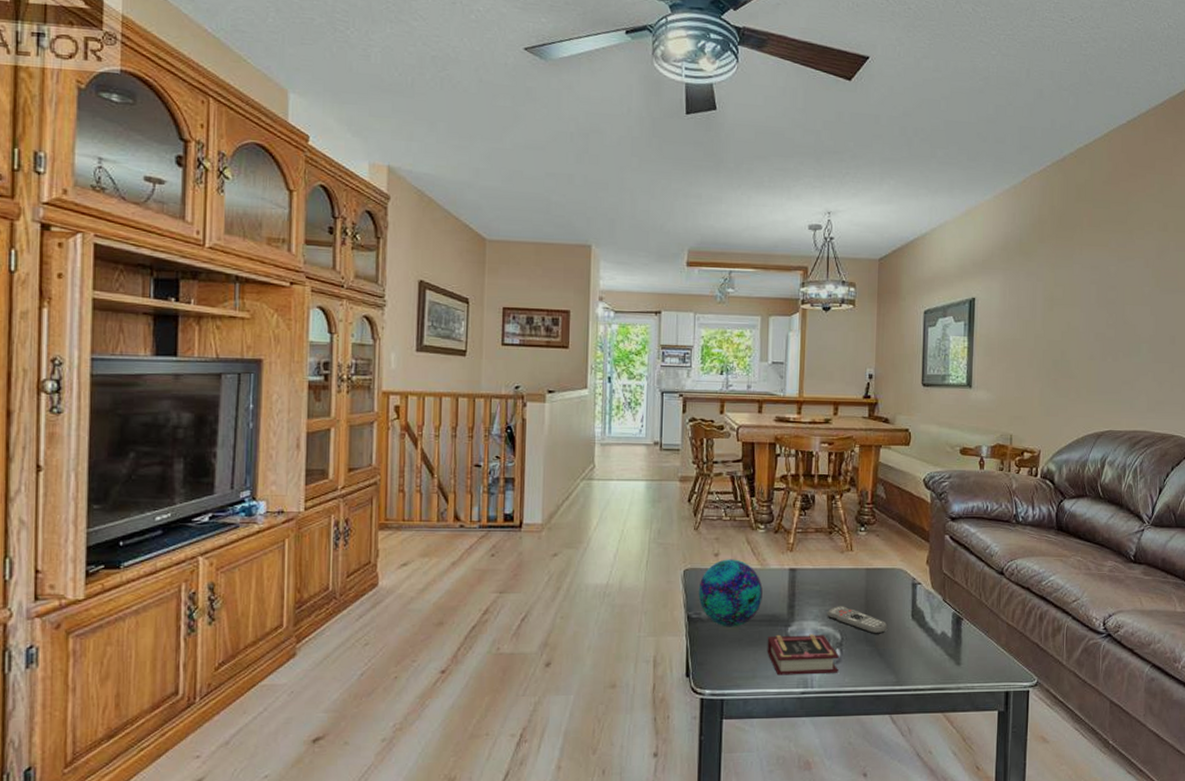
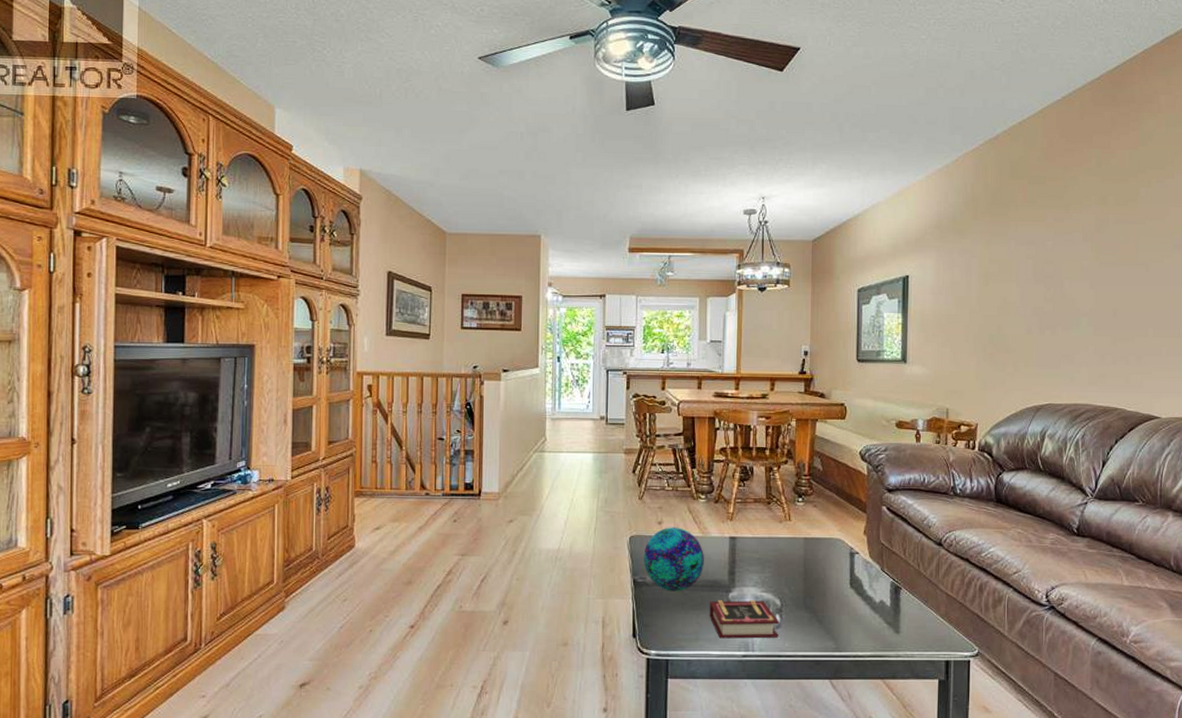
remote control: present [827,606,888,634] -> none [766,573,826,601]

